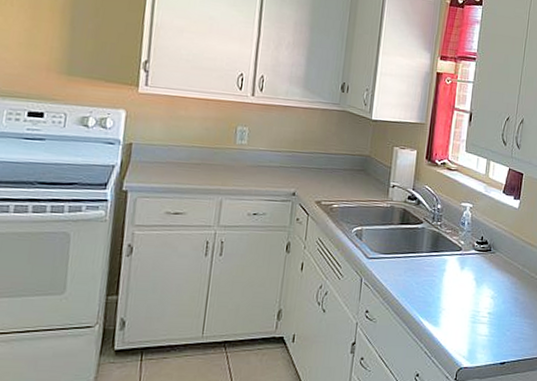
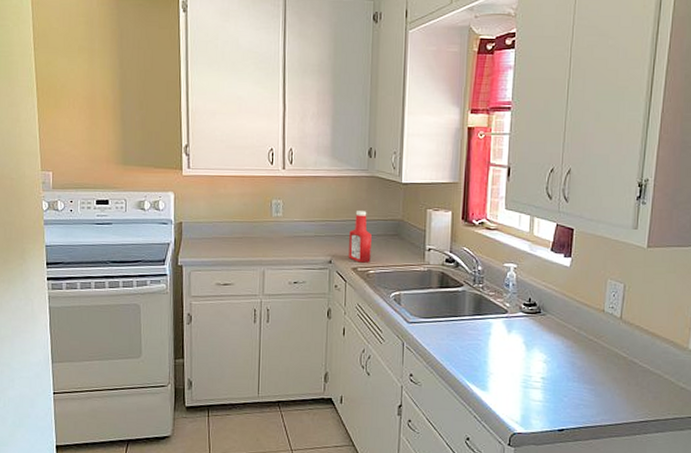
ketchup bottle: none [313,144,338,197] -> present [349,211,372,263]

